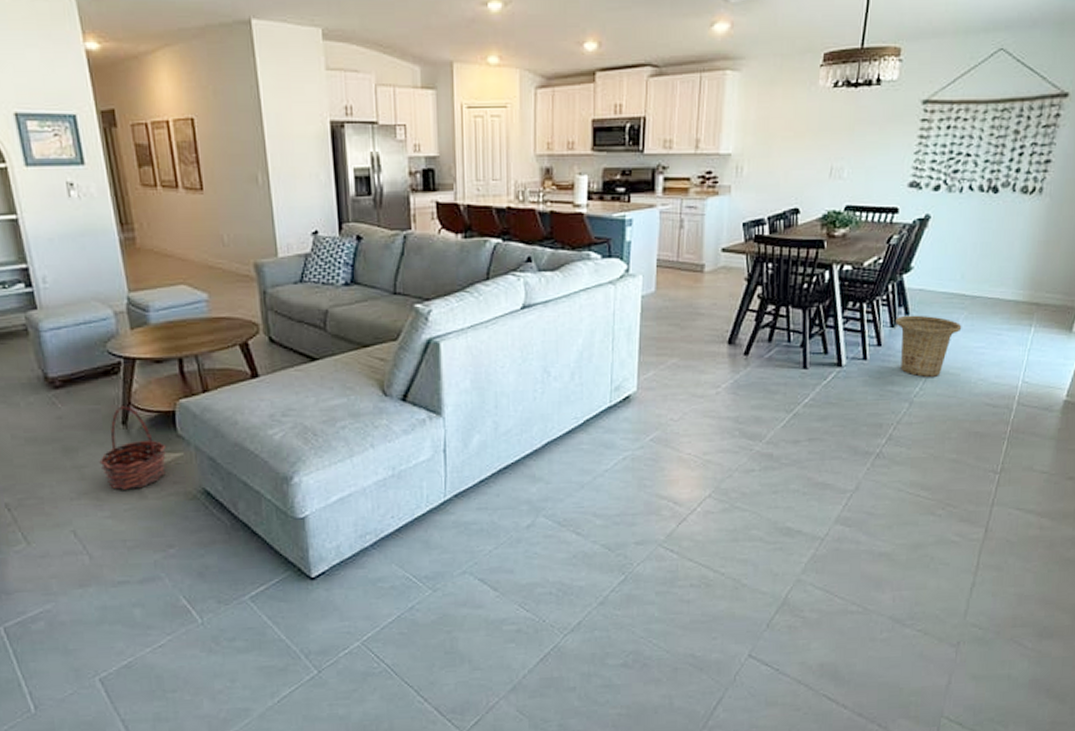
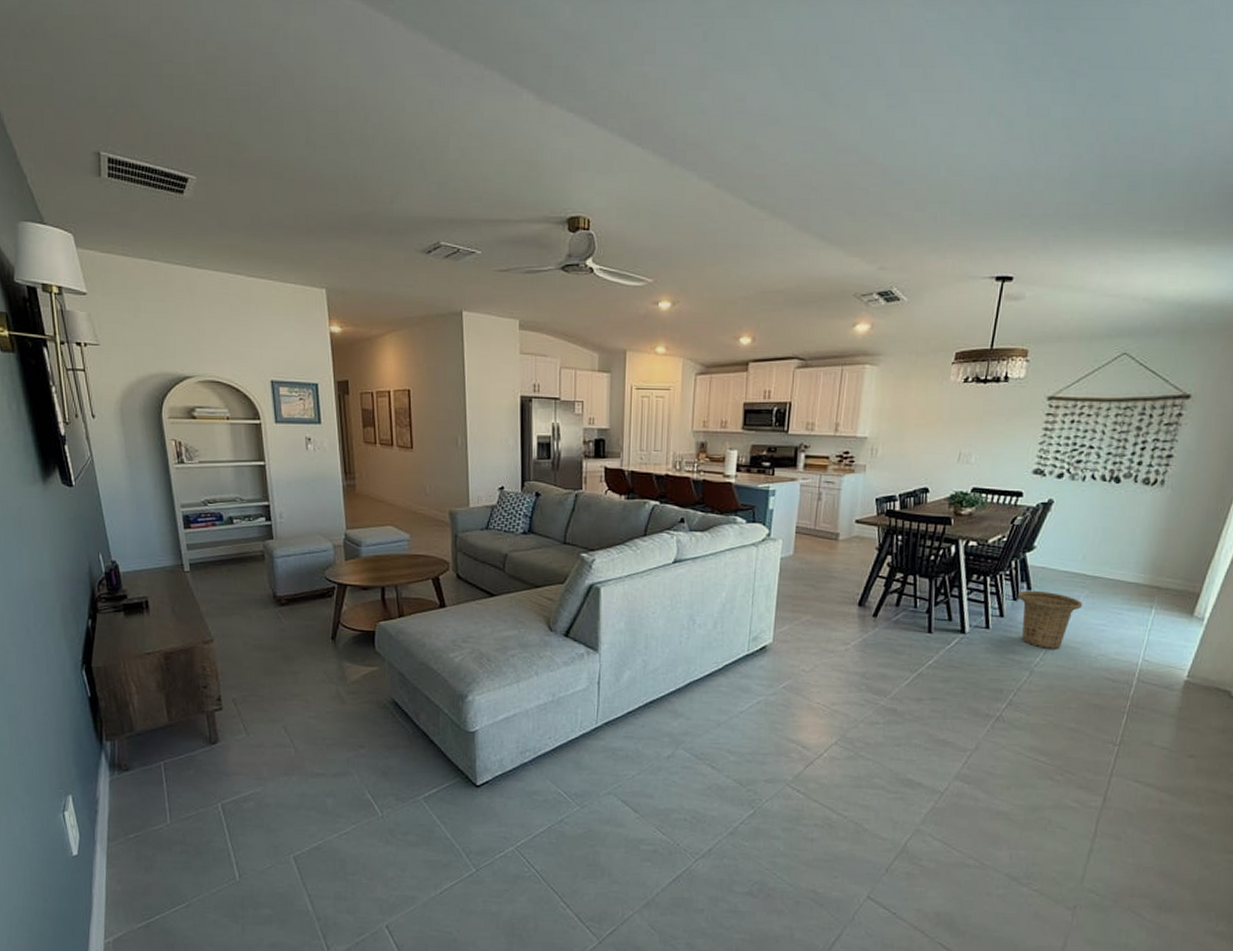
basket: present [99,406,166,490] -> none [310,624,364,695]

